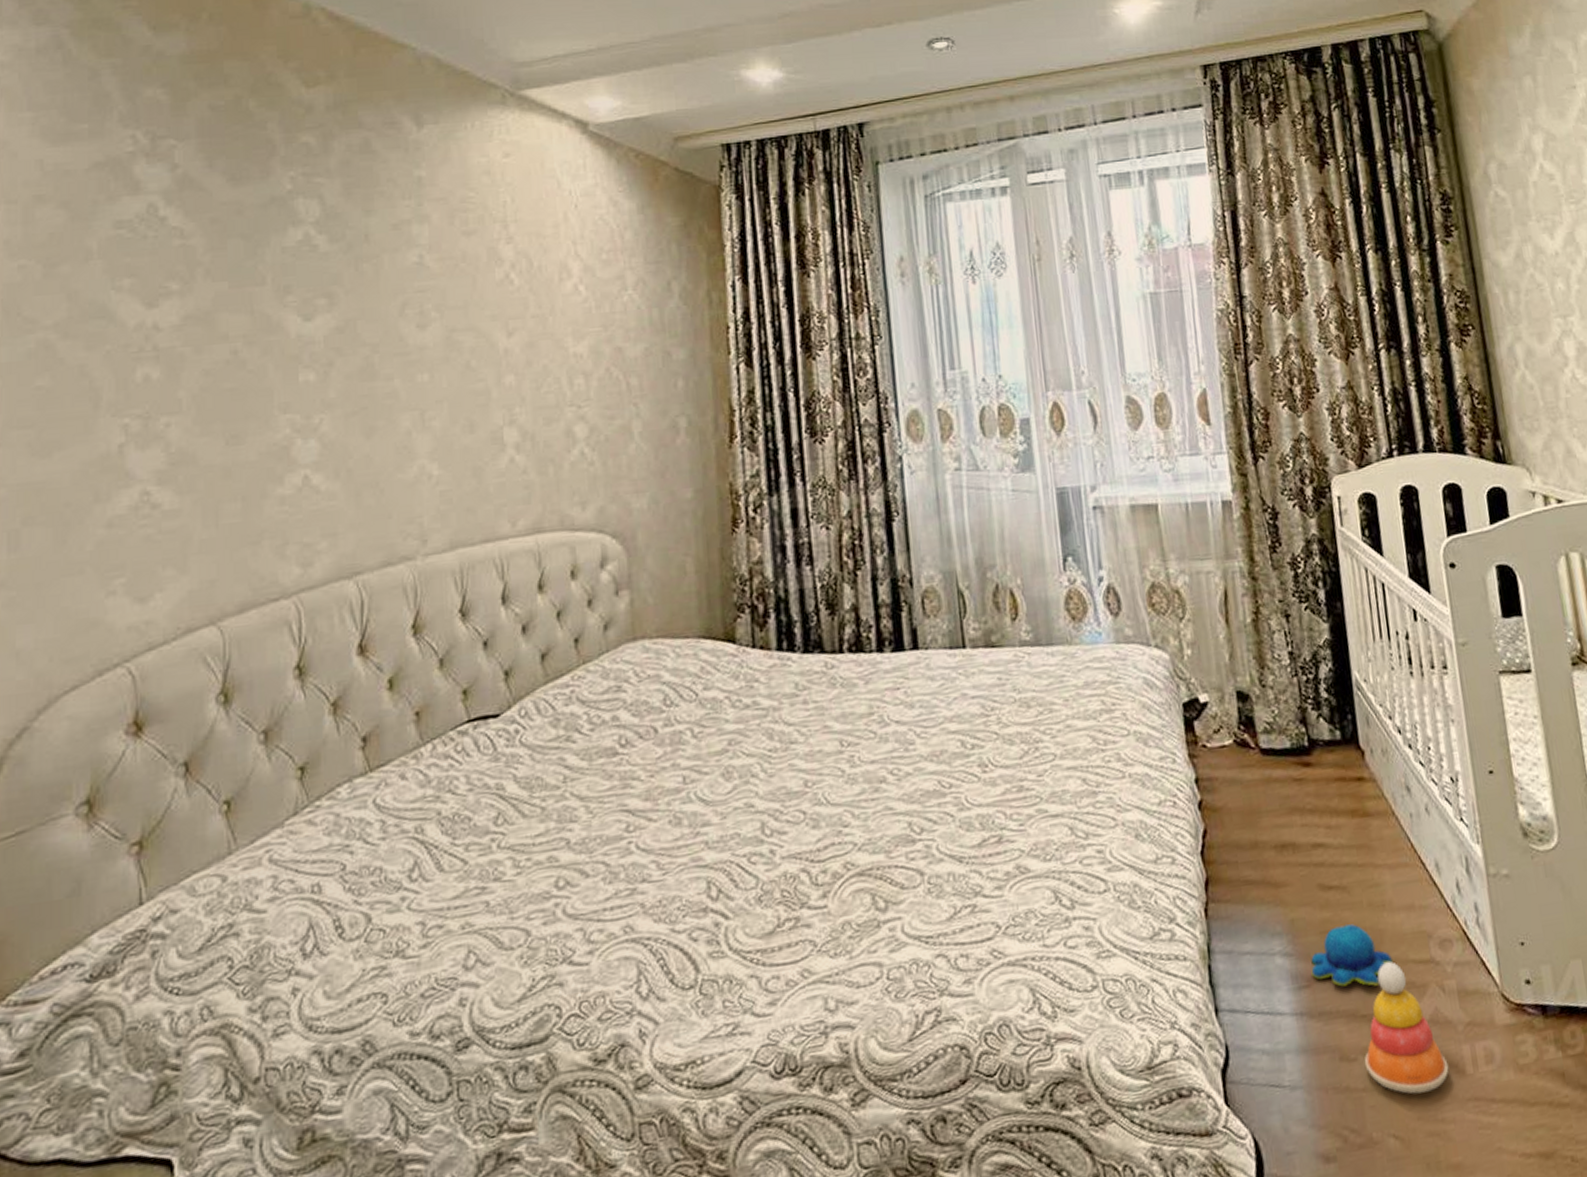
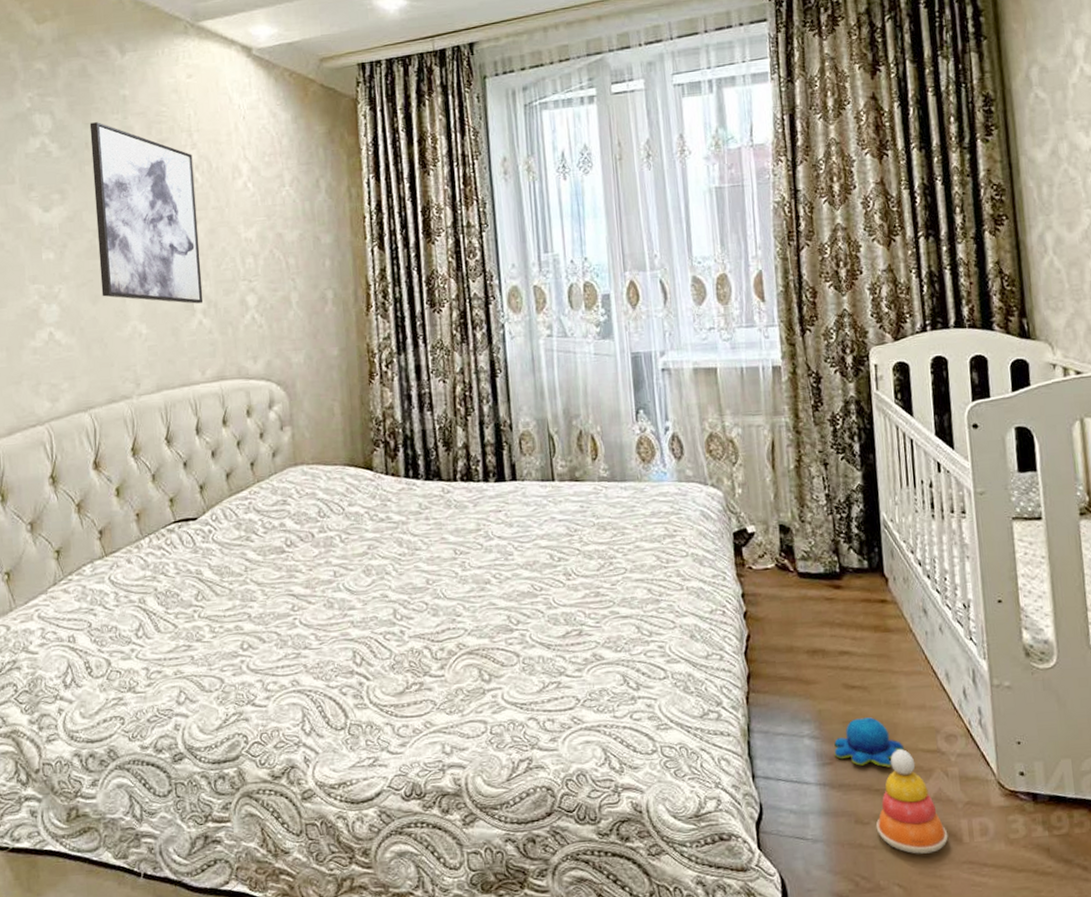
wall art: none [371,209,517,437] -> present [89,122,204,304]

